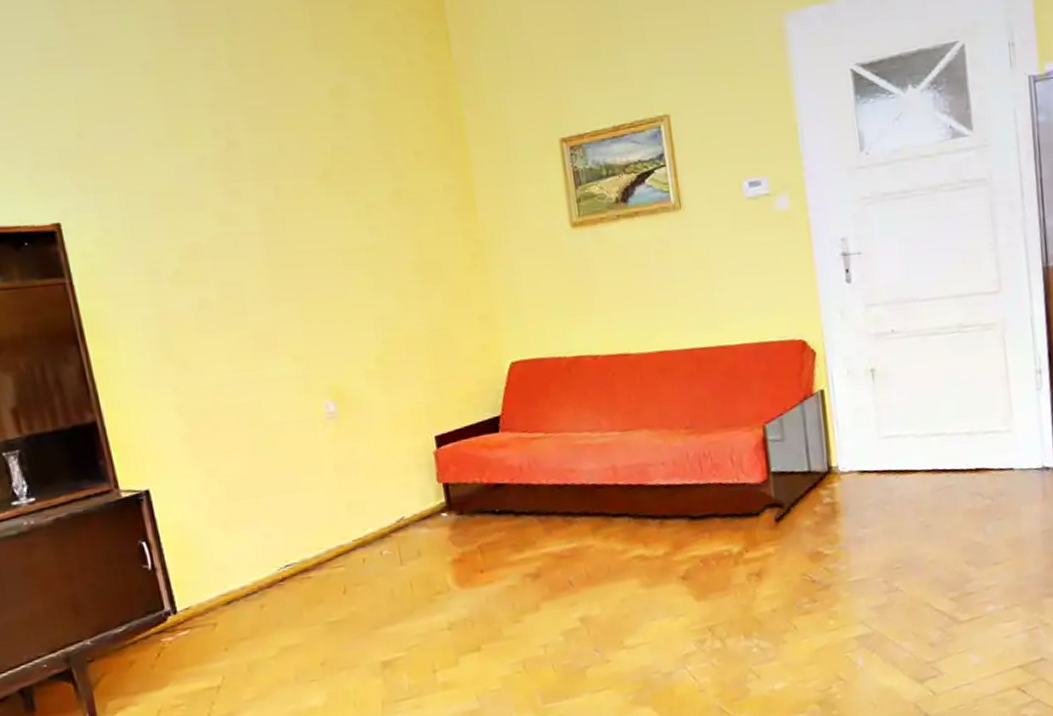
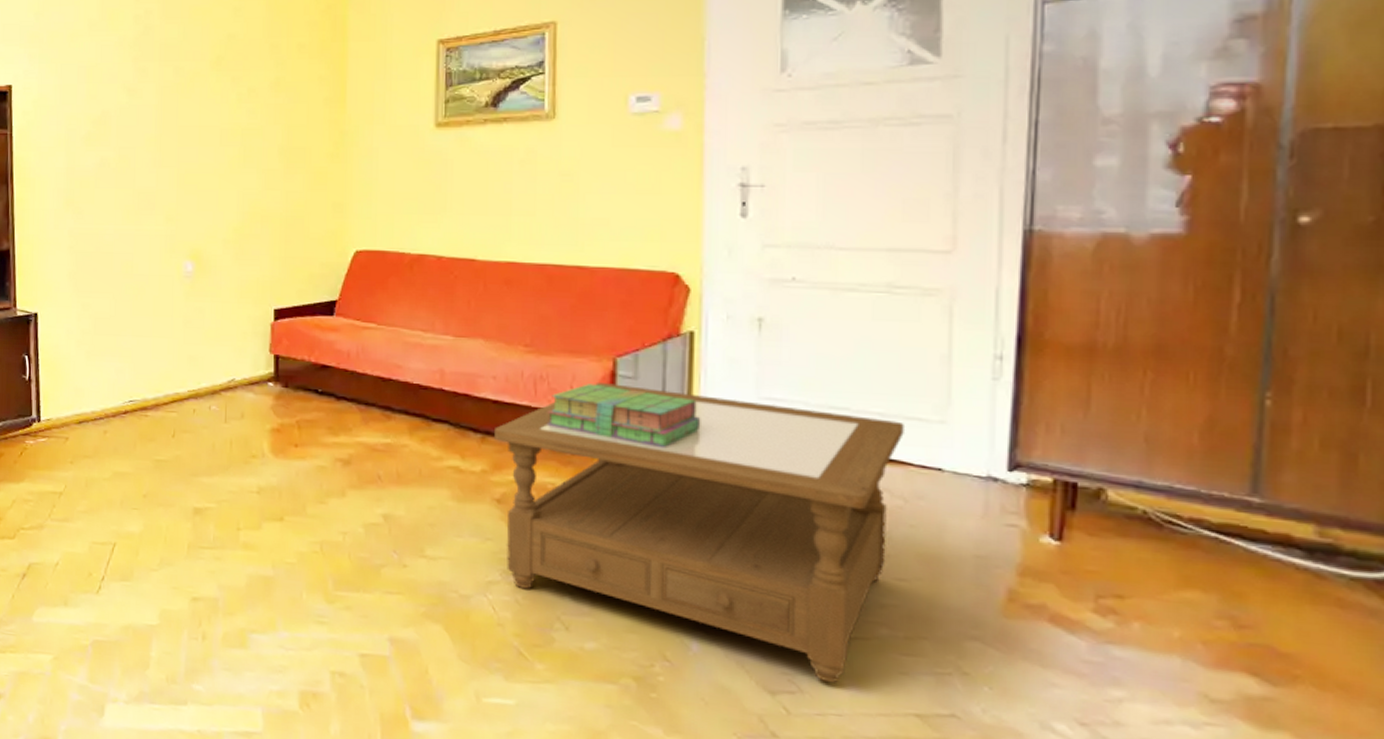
coffee table: none [670,436,985,661] -> present [495,383,904,683]
stack of books: none [714,449,840,499] -> present [547,384,701,447]

